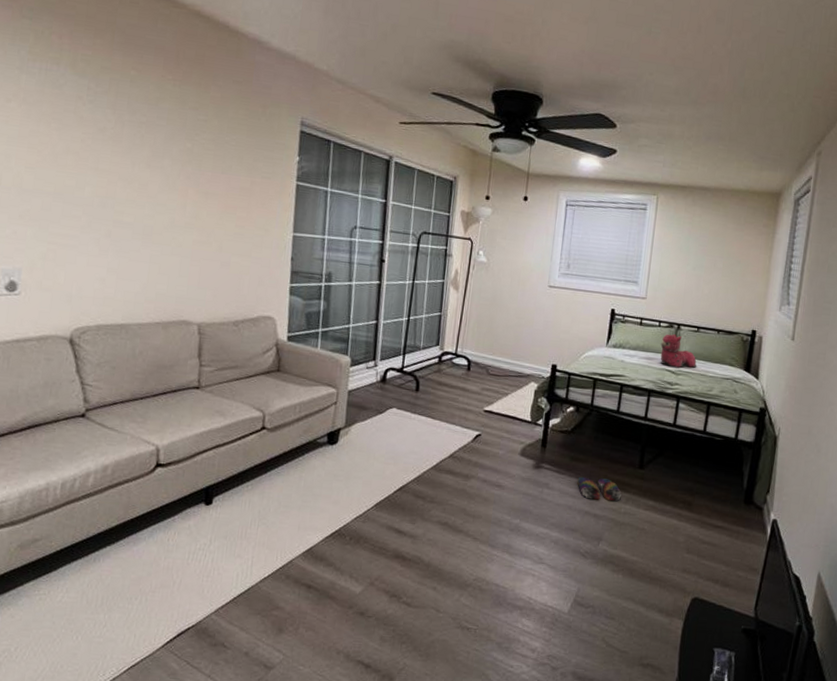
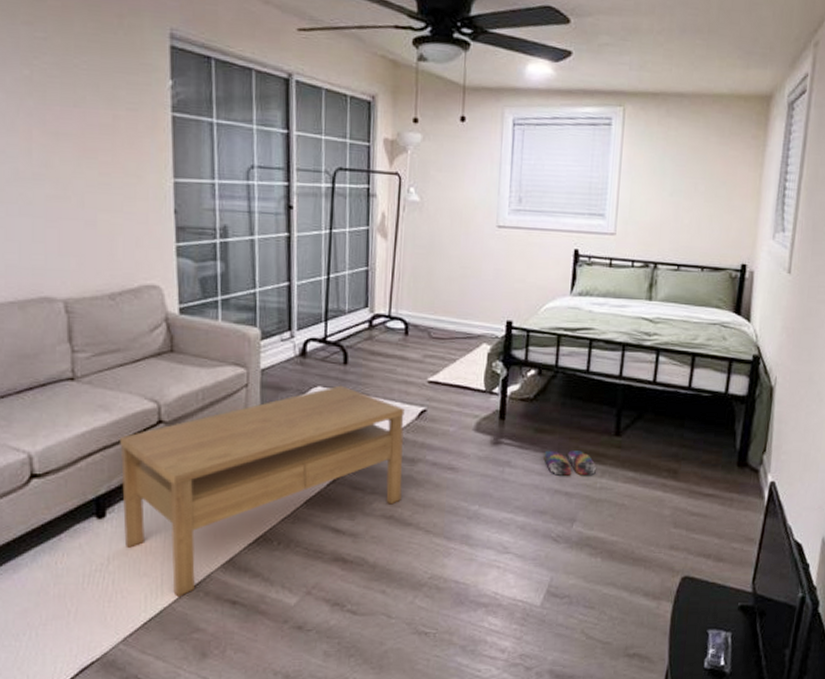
coffee table: none [225,408,463,578] -> present [120,385,405,597]
stuffed animal: present [660,334,697,369] -> none [635,275,679,316]

